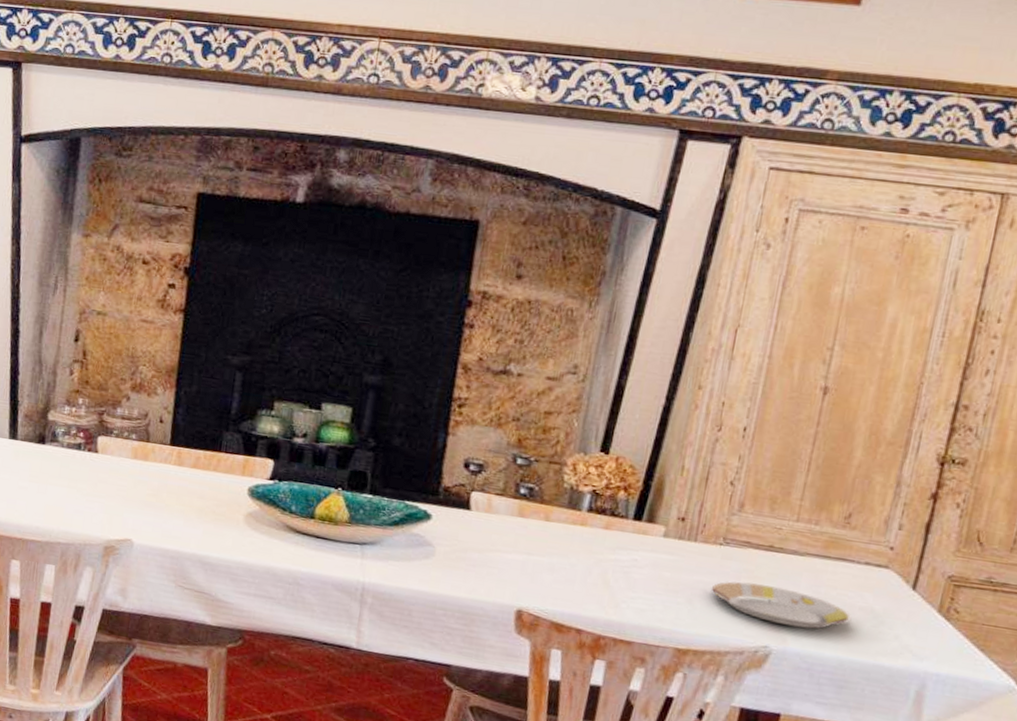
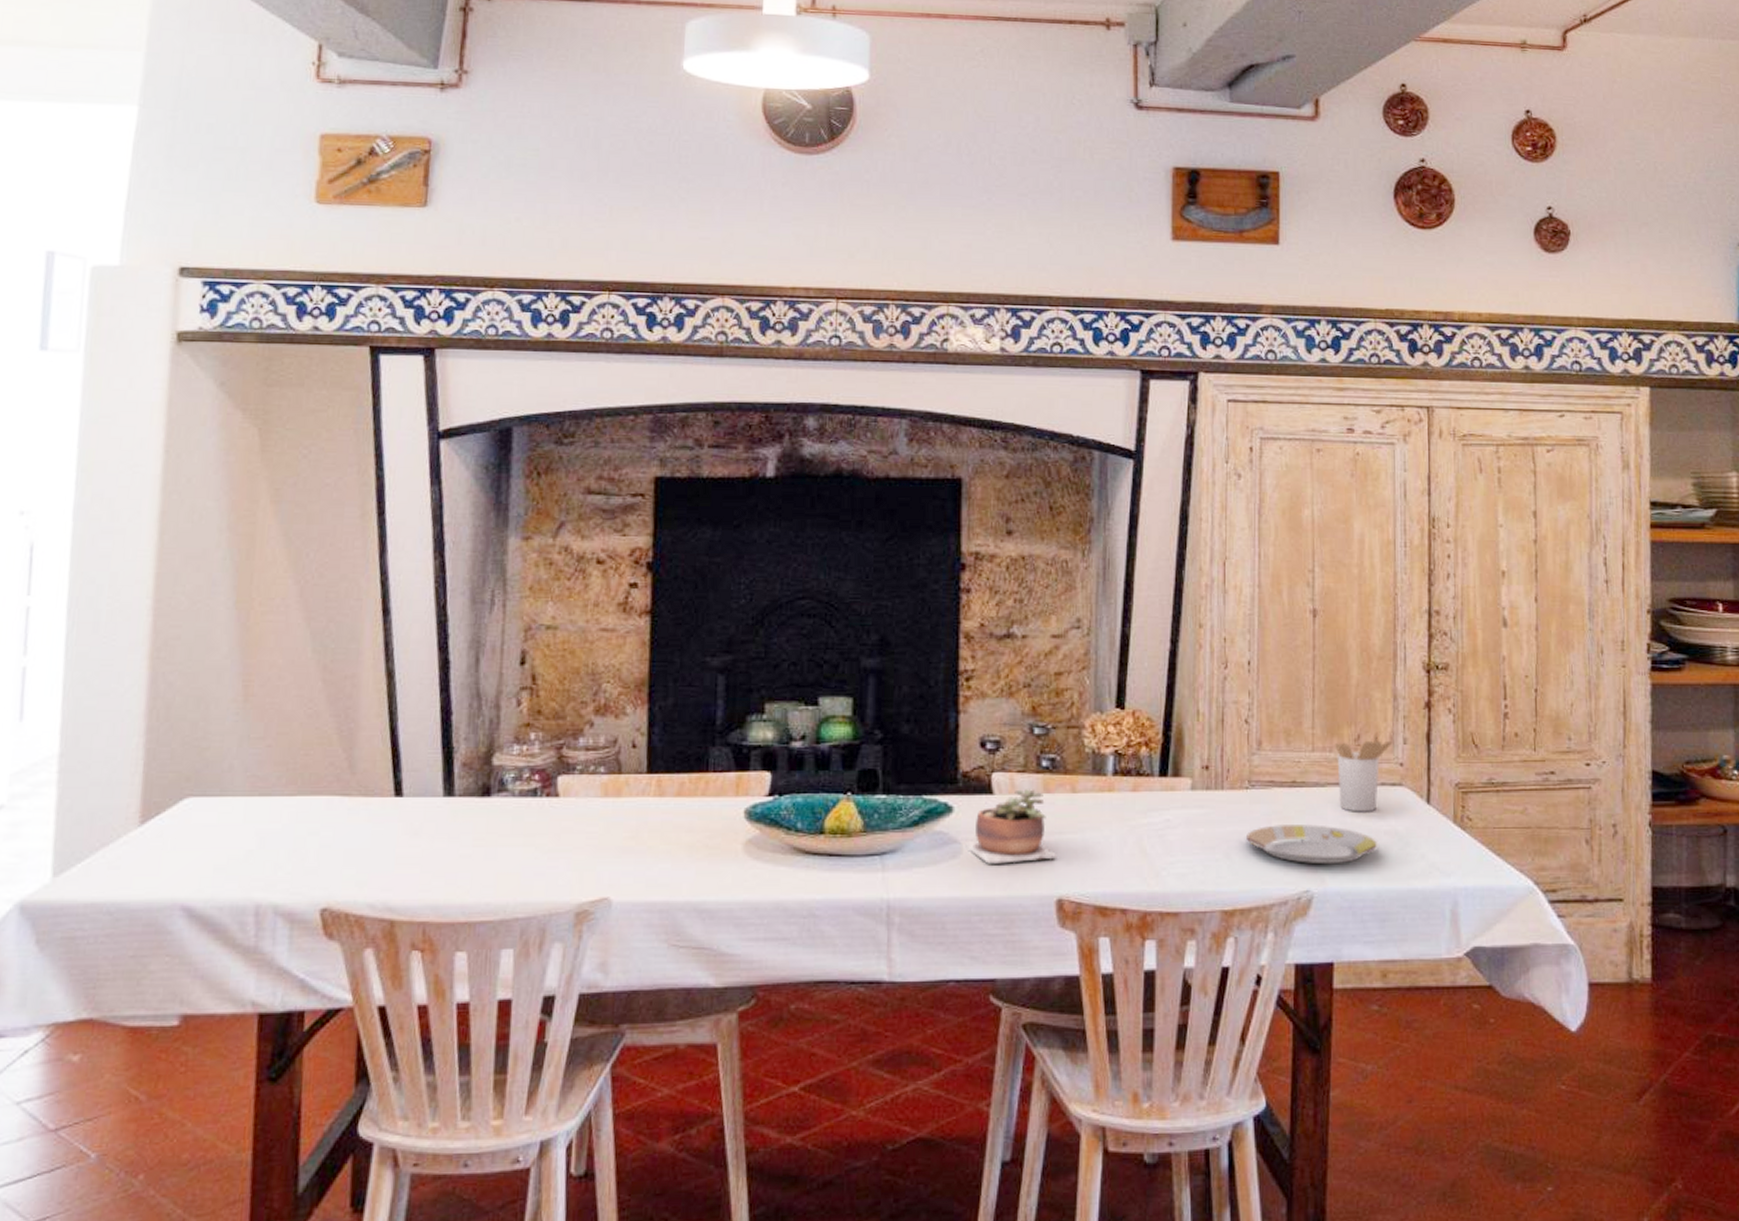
succulent plant: none [438,509,523,576] -> present [965,789,1057,864]
utensil holder: none [816,512,887,587] -> present [1334,730,1393,812]

